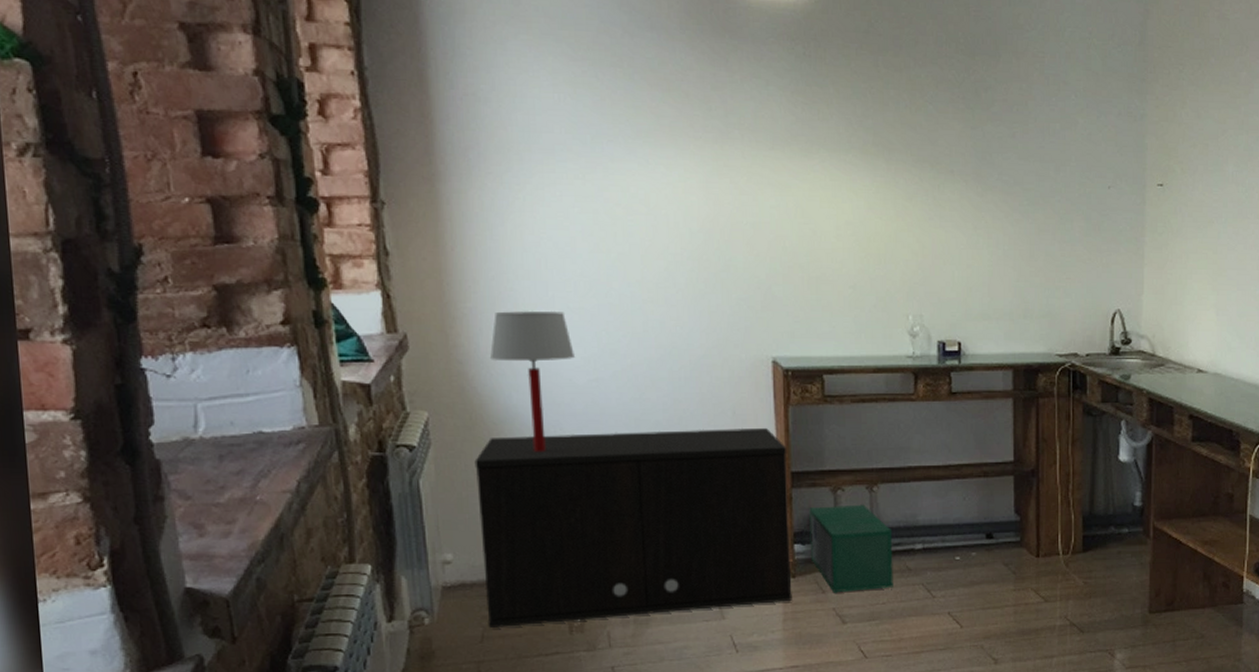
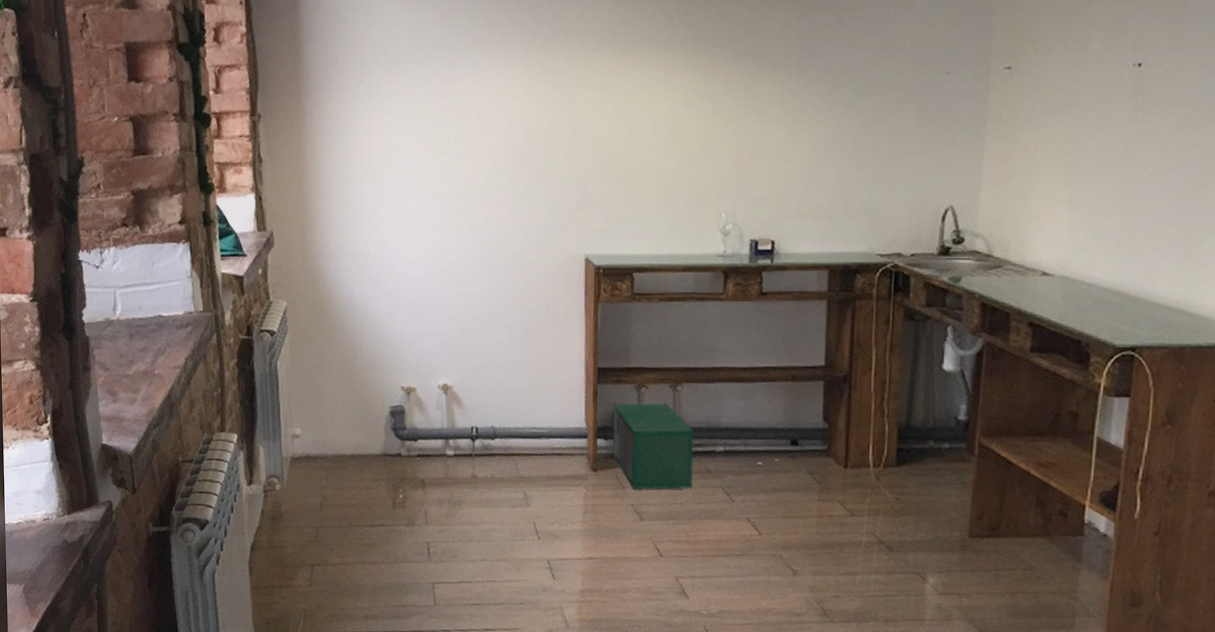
storage cabinet: present [474,427,792,629] -> none [322,323,595,498]
table lamp: present [489,311,576,451] -> none [337,211,409,340]

